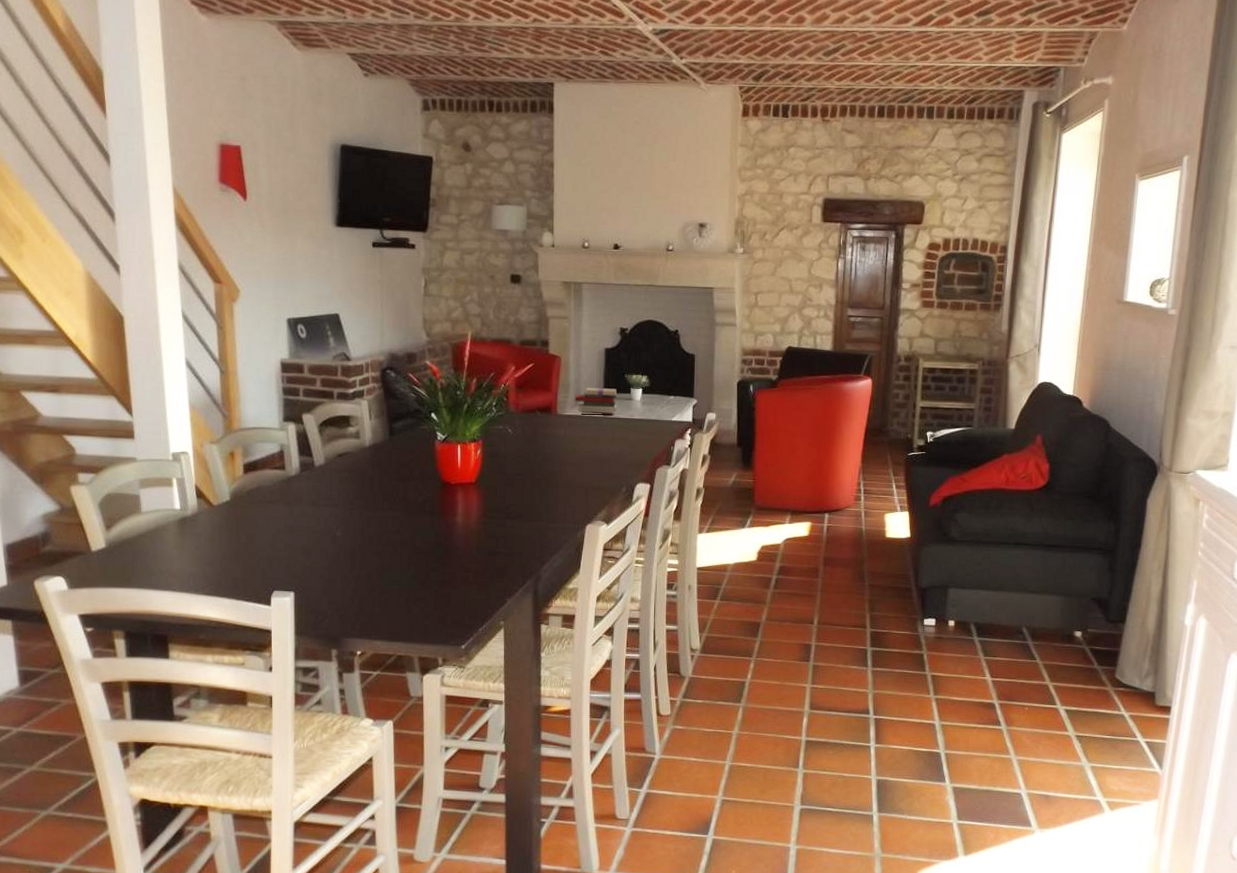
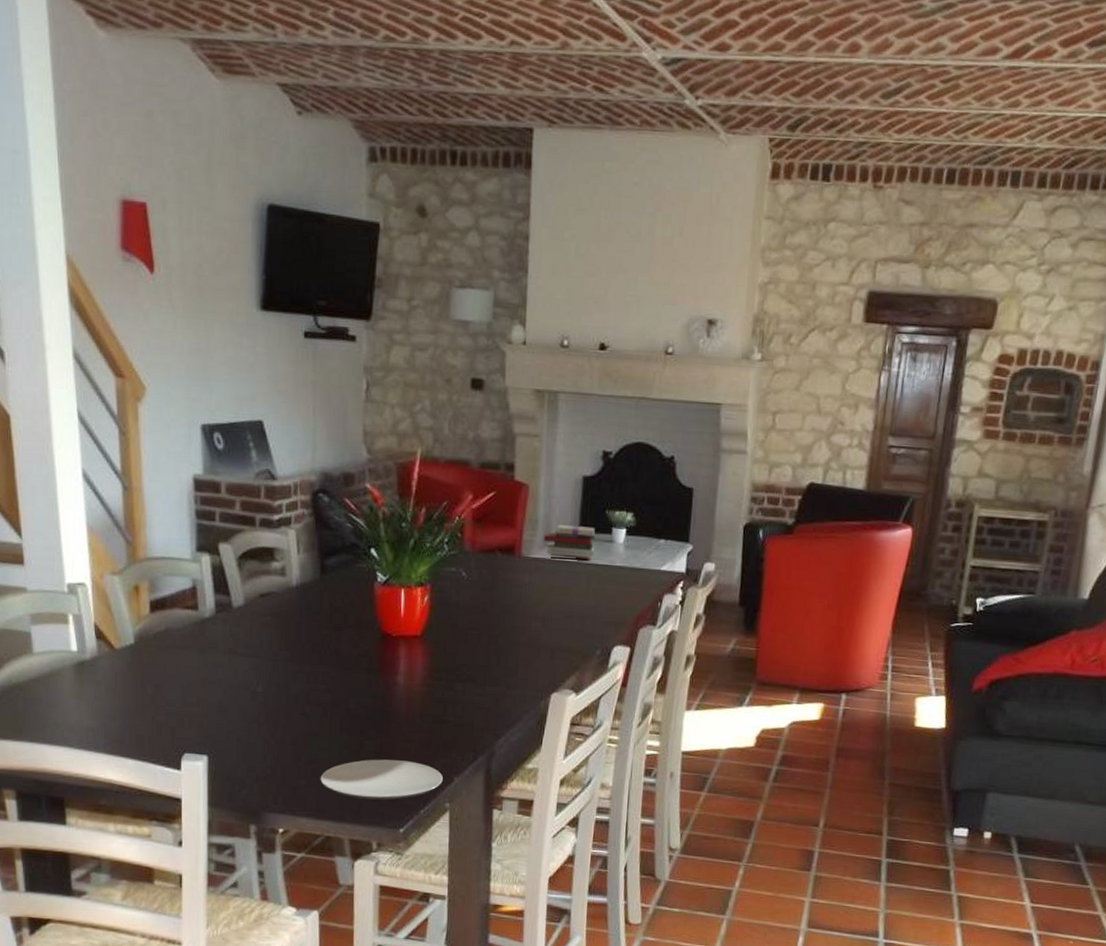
plate: none [392,587,497,622] -> present [320,759,443,800]

